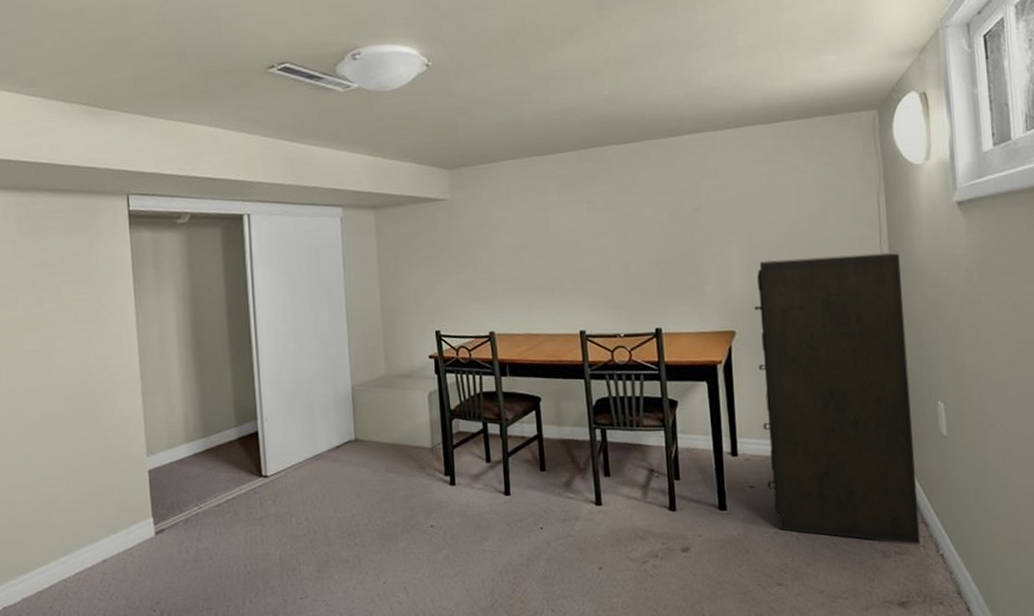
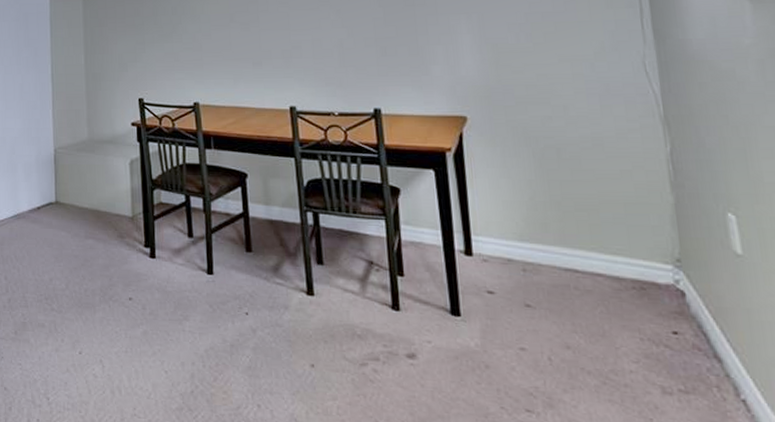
filing cabinet: present [754,252,921,544] -> none [488,38,714,383]

